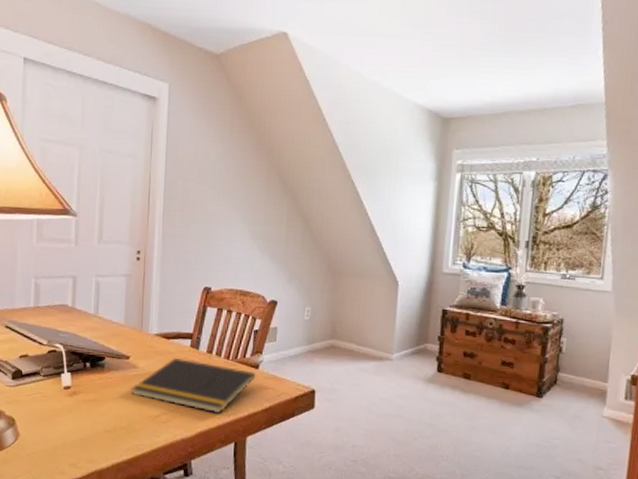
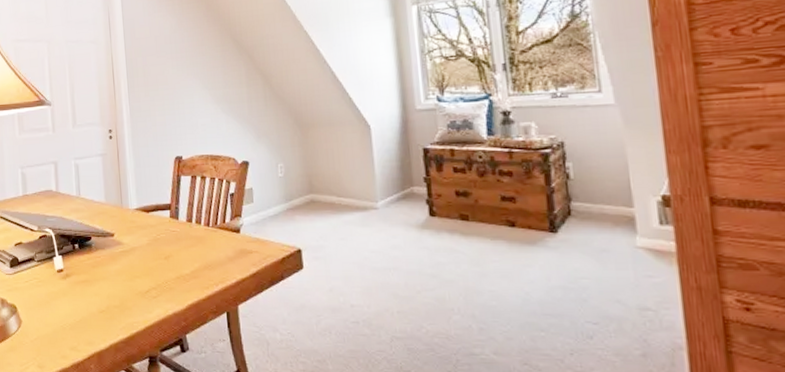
notepad: present [131,358,256,413] -> none [119,231,239,283]

